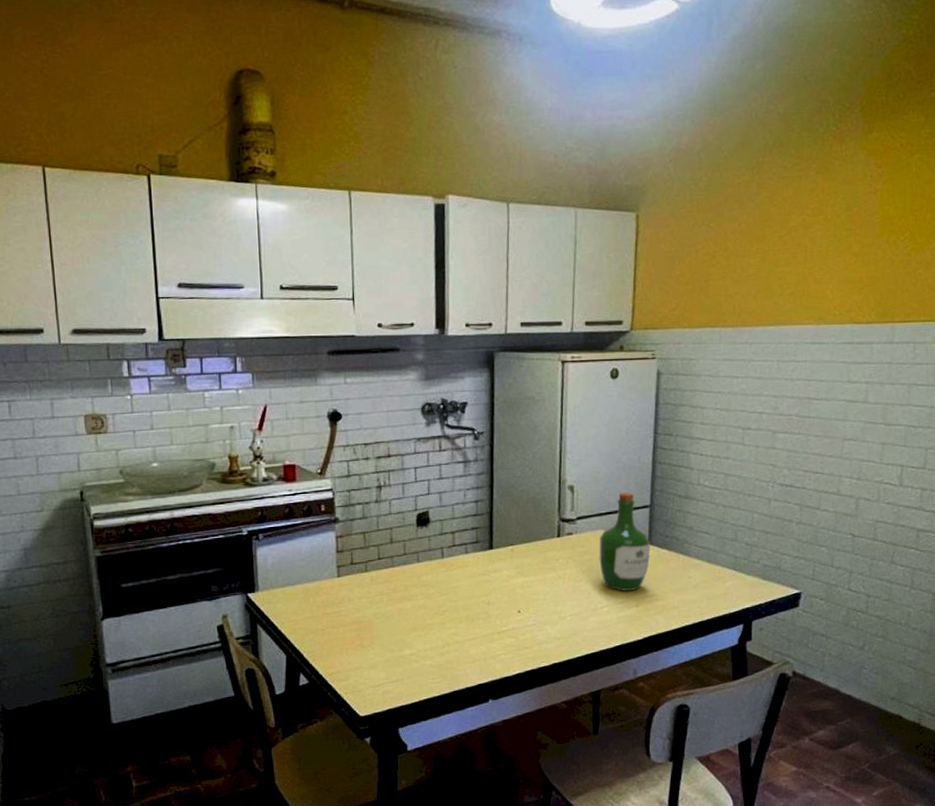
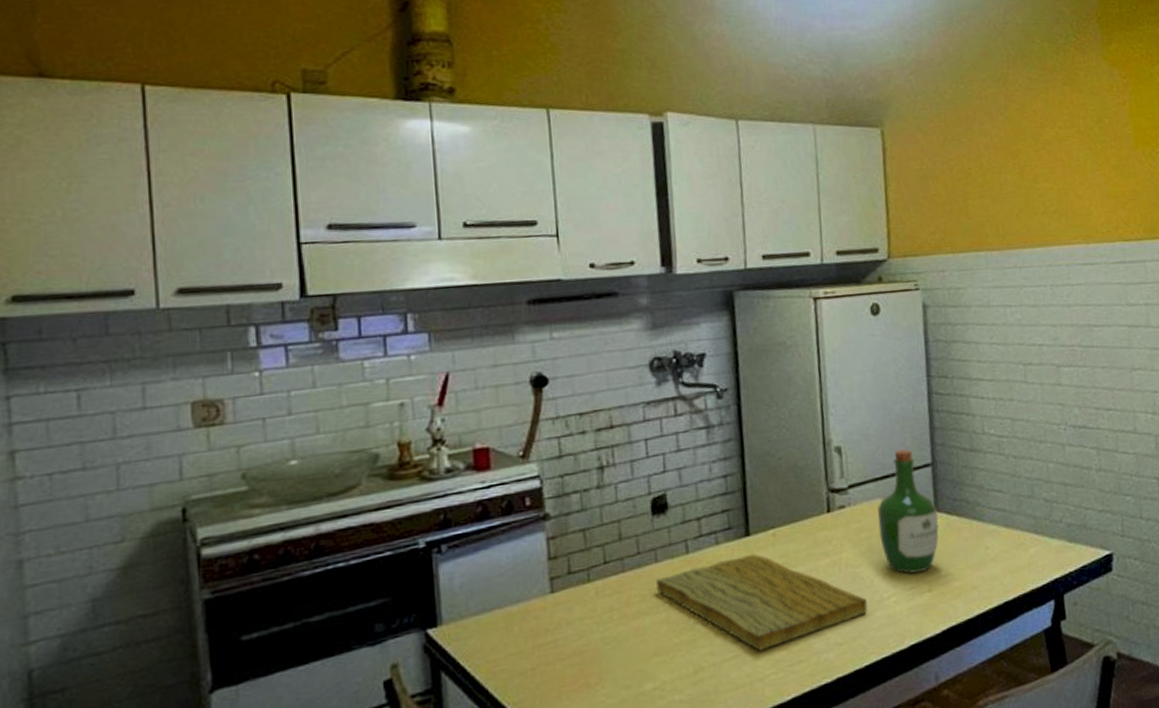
cutting board: none [418,563,584,636] -> present [656,553,868,651]

